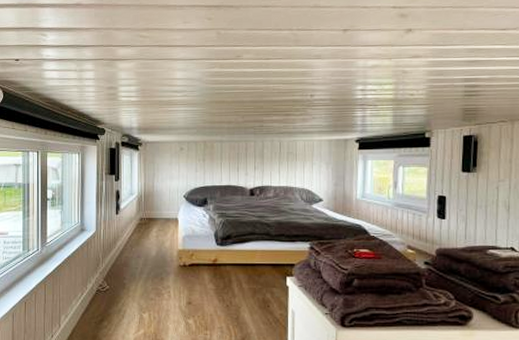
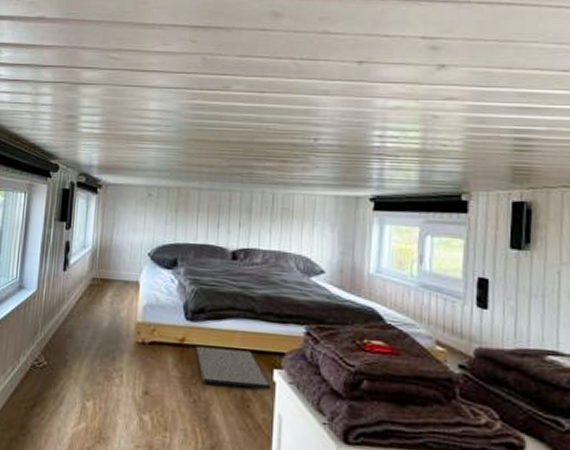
doormat: none [225,264,285,293] -> present [195,346,271,390]

